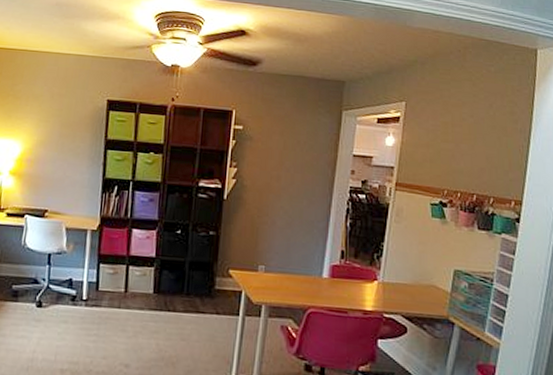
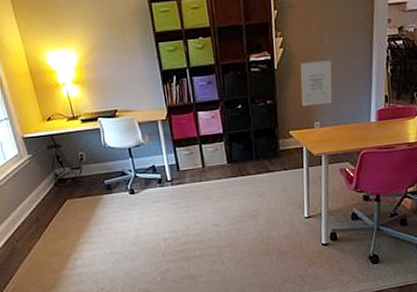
wall art: none [248,198,286,248] -> present [300,60,333,107]

